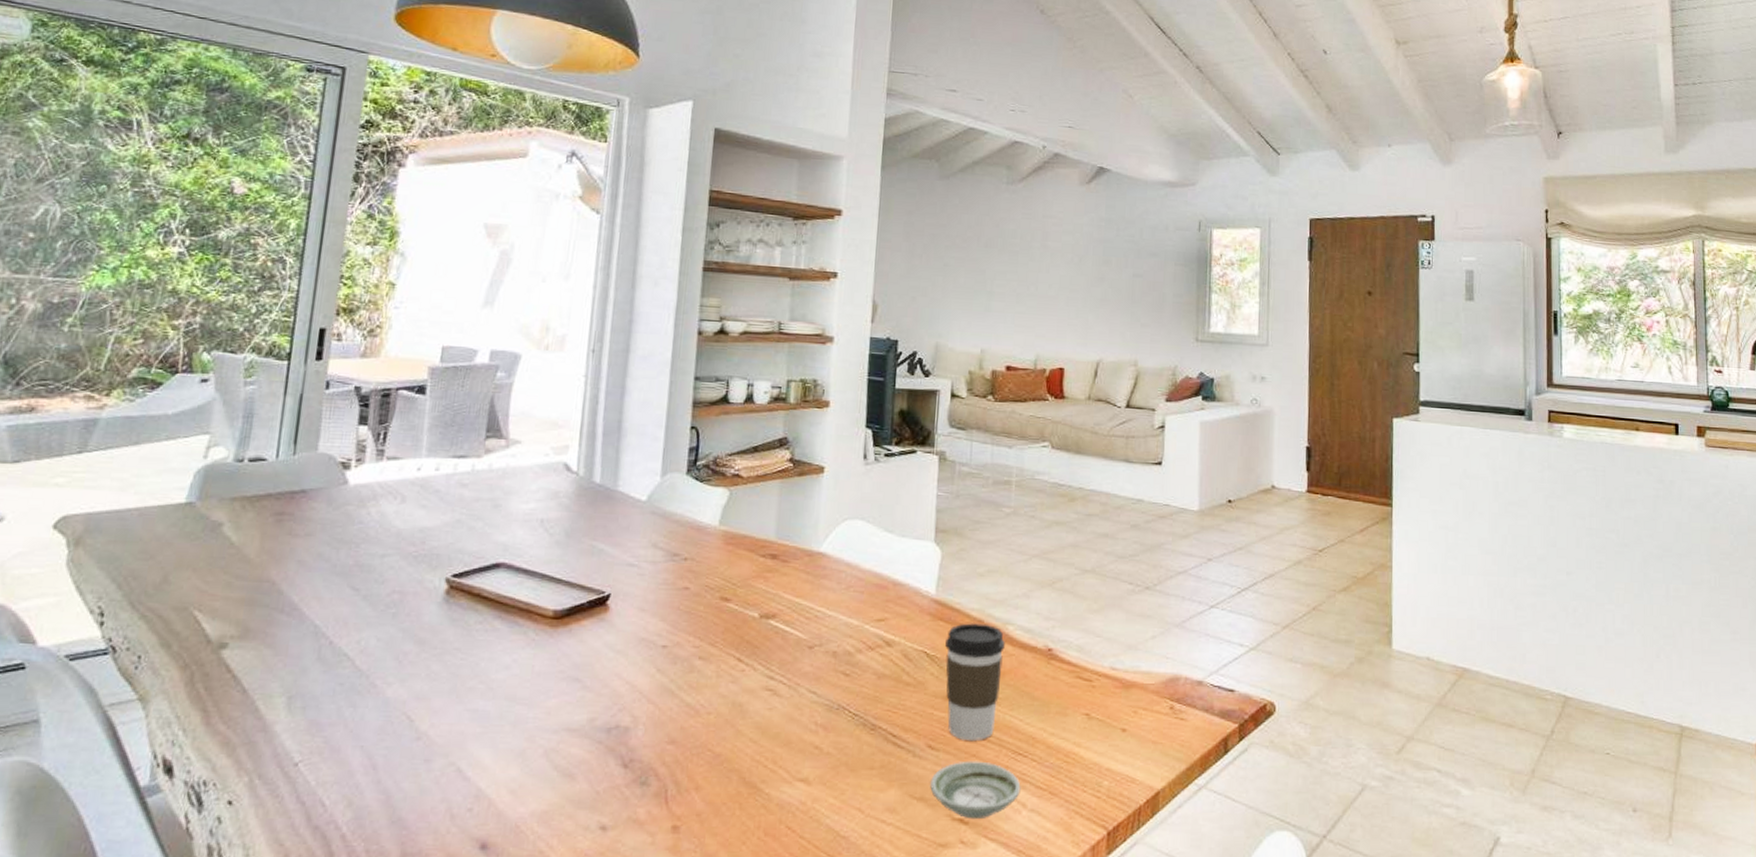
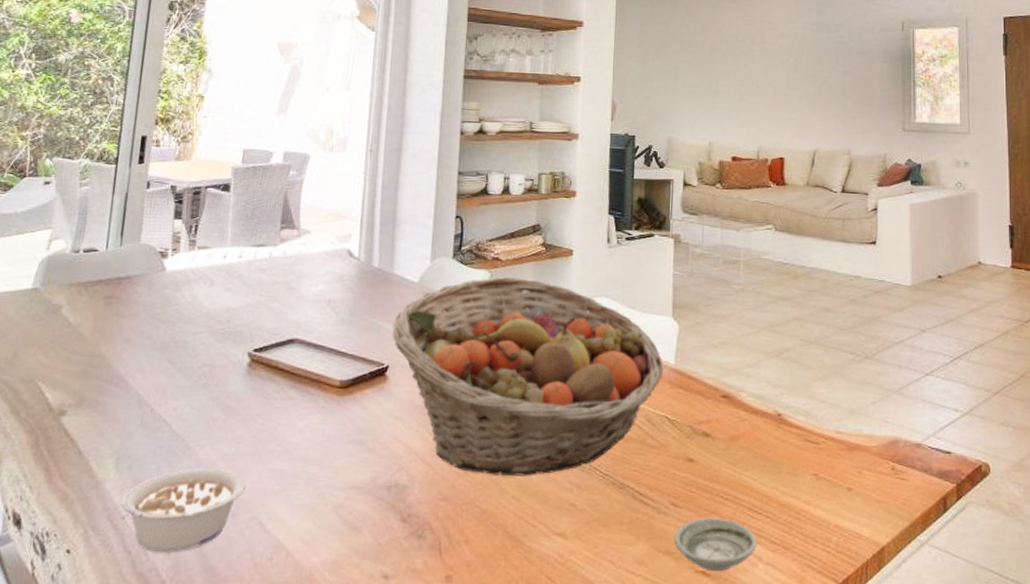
legume: none [294,709,442,804] -> present [121,469,246,553]
fruit basket: none [614,495,924,717] -> present [392,276,664,476]
coffee cup: present [945,623,1005,742] -> none [685,390,738,500]

